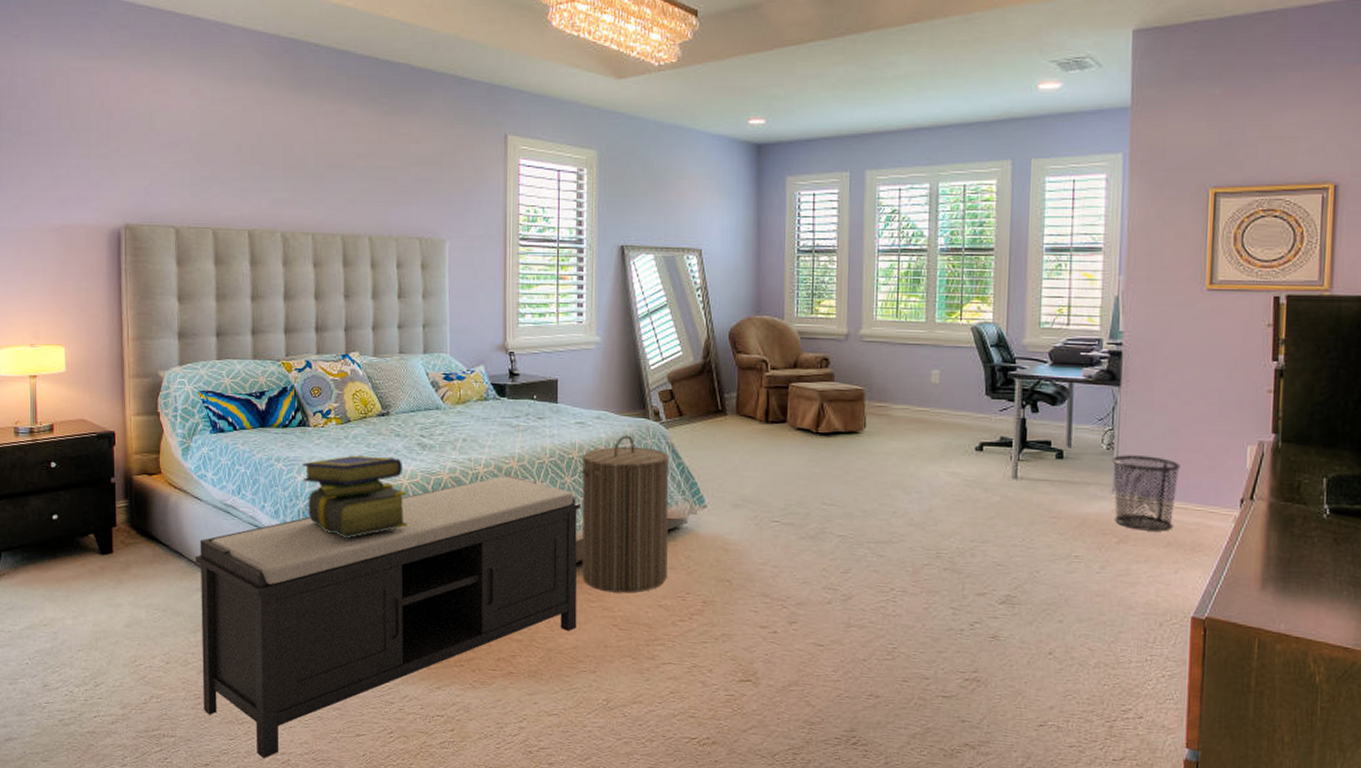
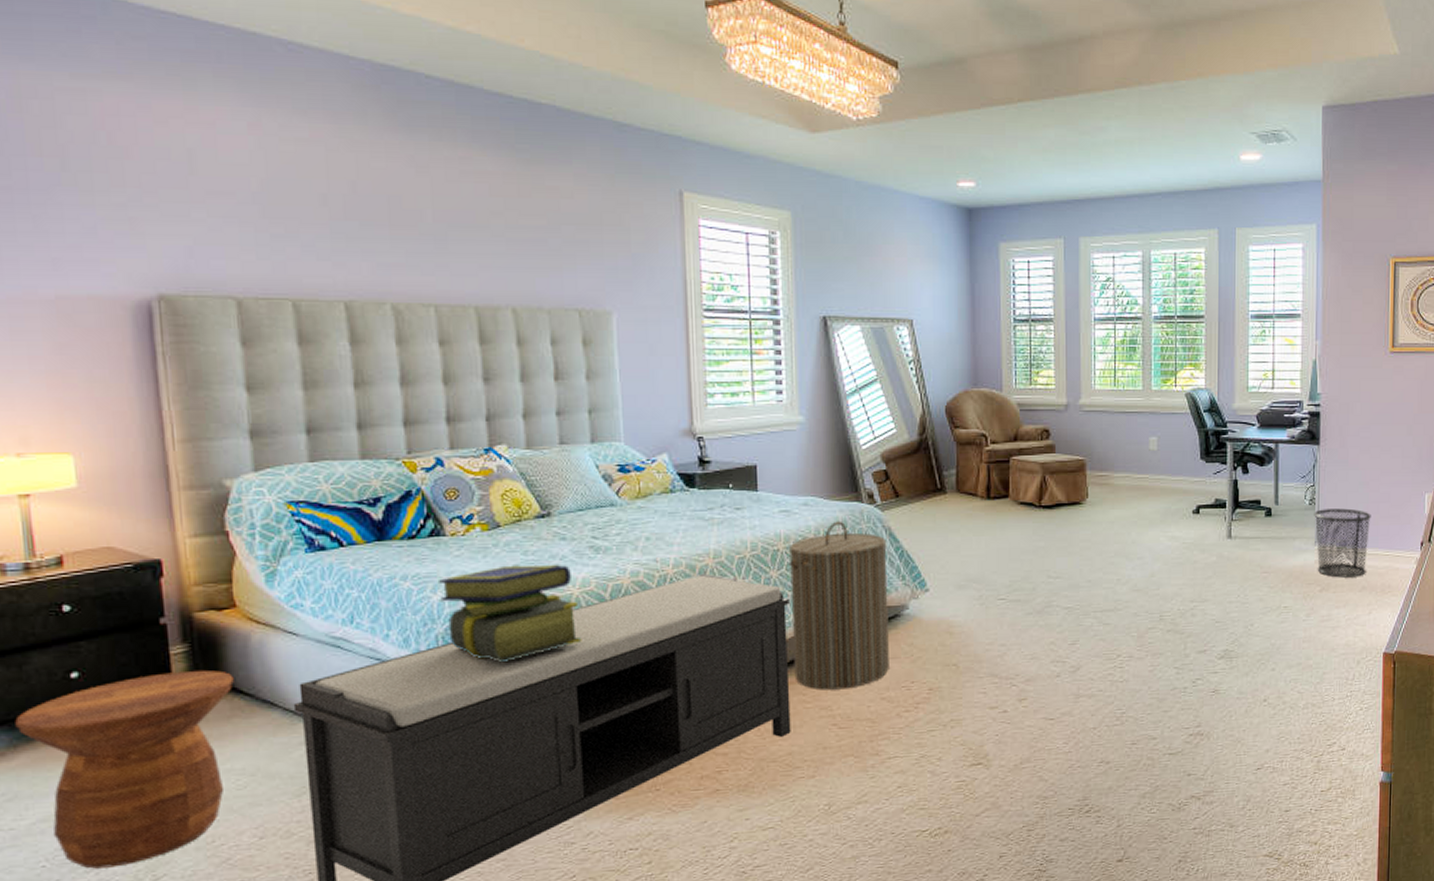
side table: none [17,521,156,672] -> present [15,670,234,869]

